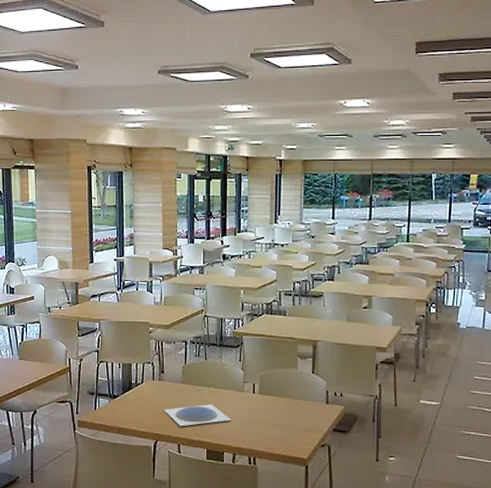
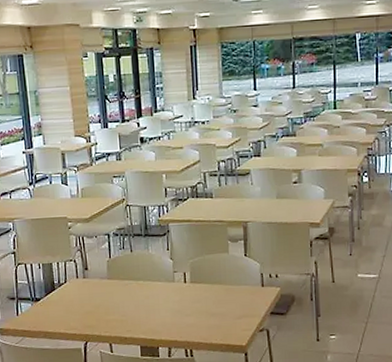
plate: present [163,404,232,427] -> none [91,298,164,325]

